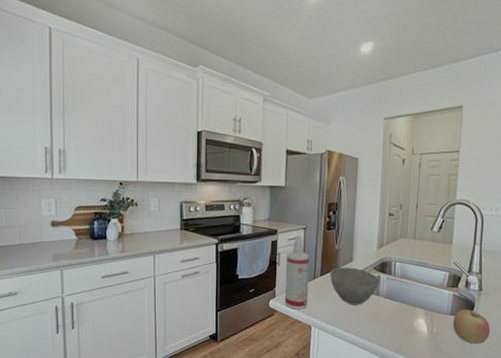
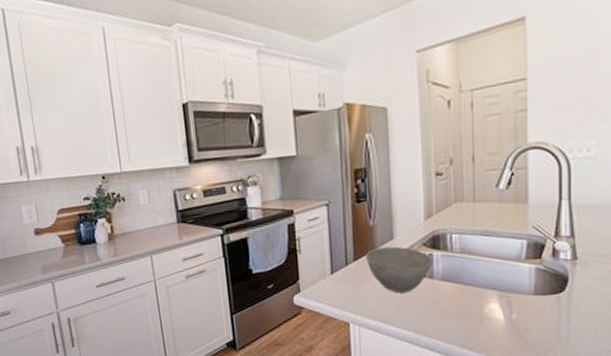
spray bottle: present [284,235,310,310] -> none [307,213,342,305]
apple: present [453,309,490,344] -> none [539,286,594,330]

